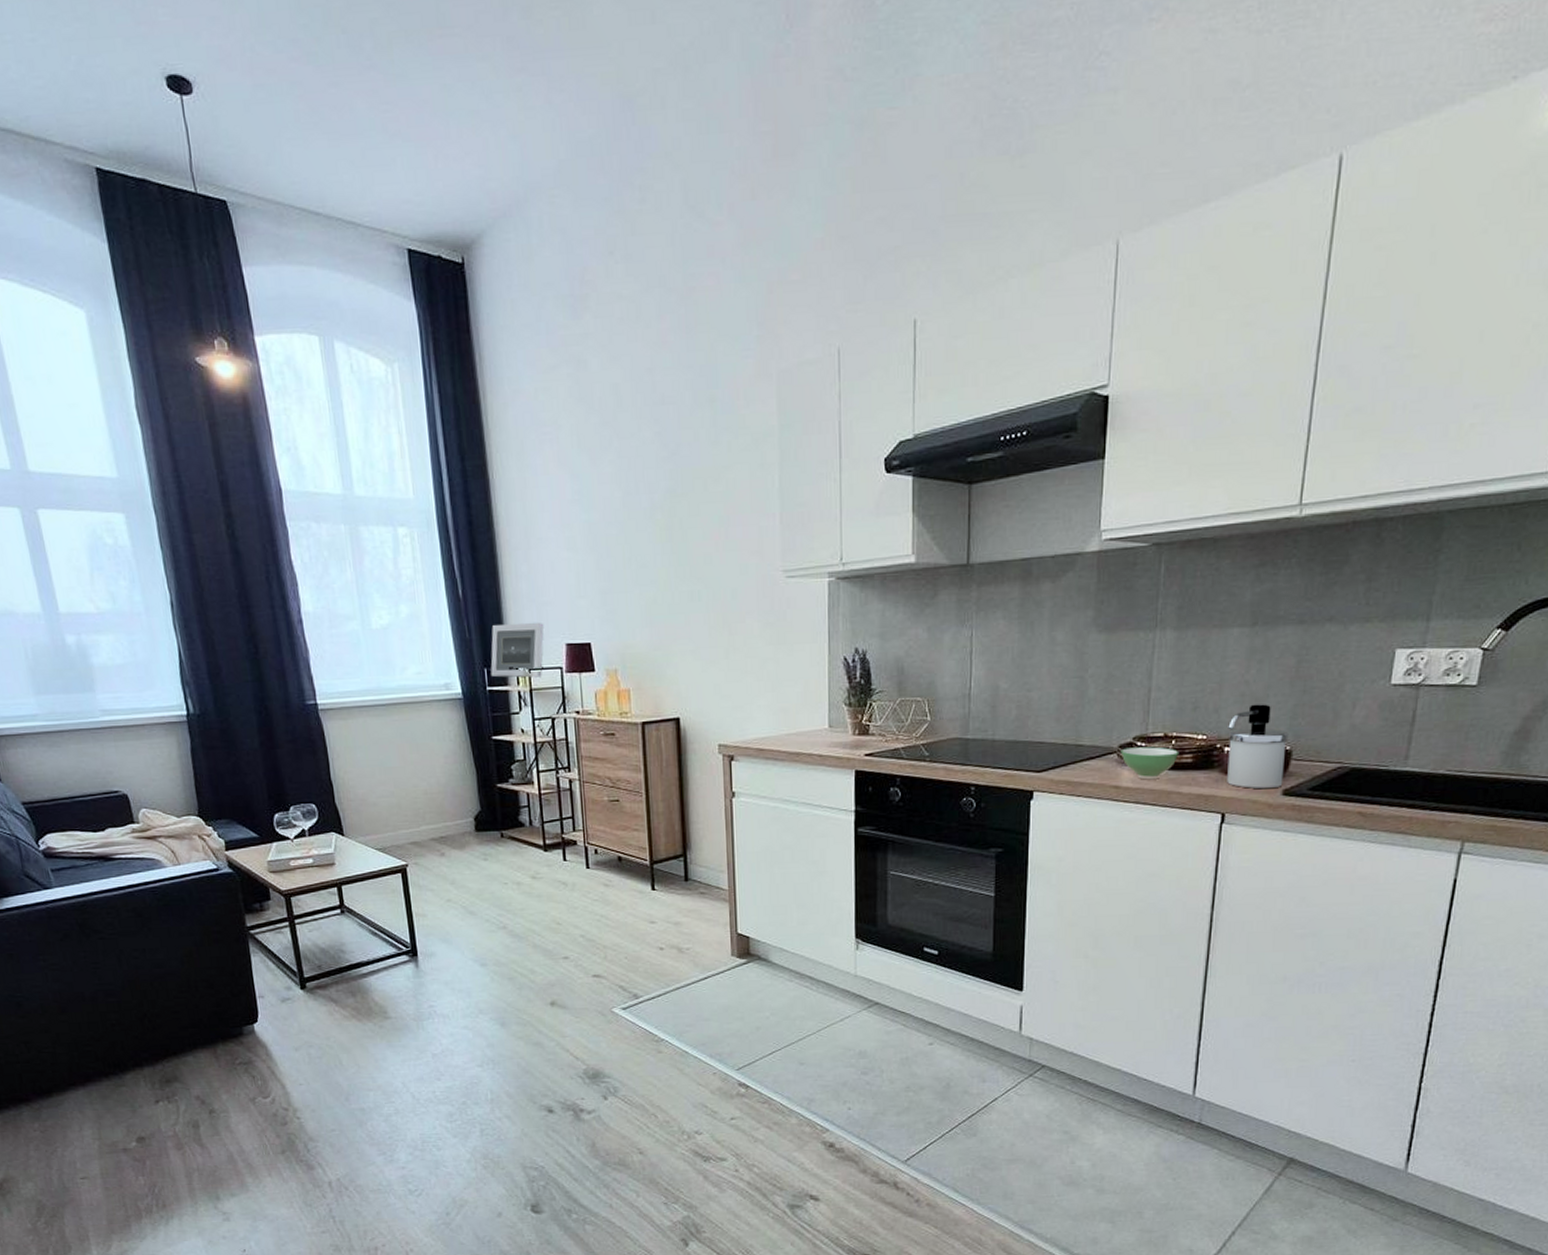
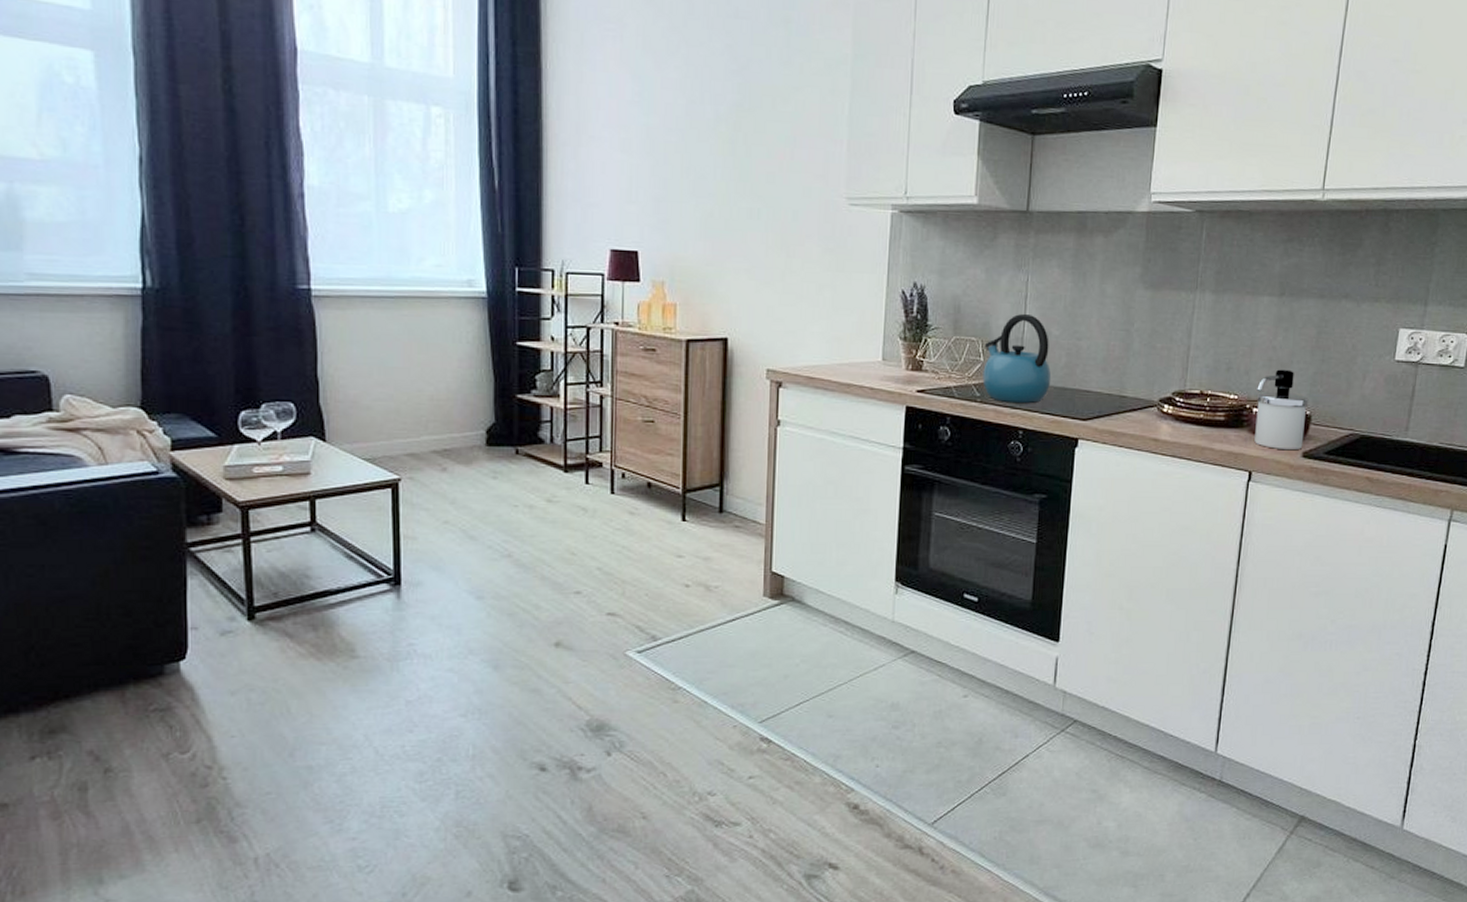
picture frame: present [490,623,544,678] -> none [523,222,587,282]
kettle: none [930,670,1002,761] -> present [982,314,1052,404]
bowl: present [1120,746,1180,780] -> none [1160,402,1213,435]

